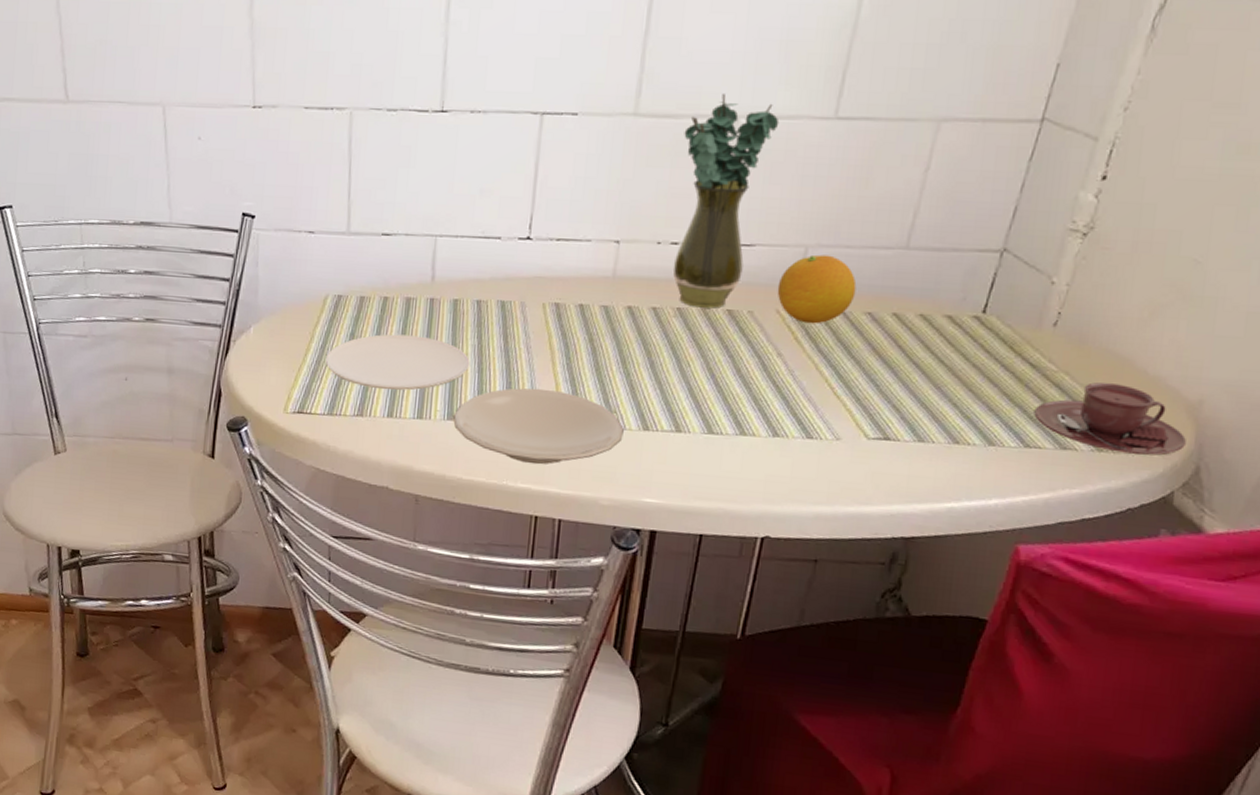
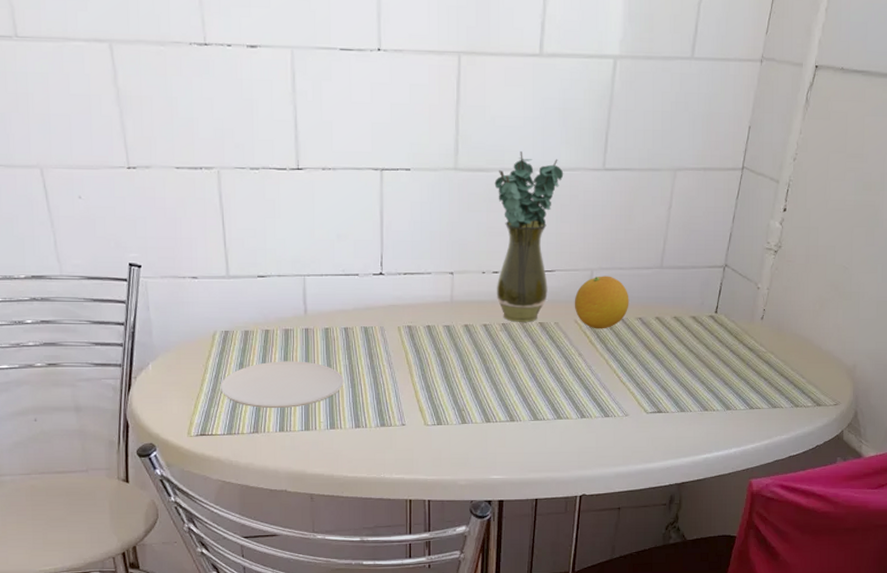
saucer: present [452,388,624,465] -> none [334,396,471,458]
teacup: present [1034,382,1186,455] -> none [754,357,848,407]

